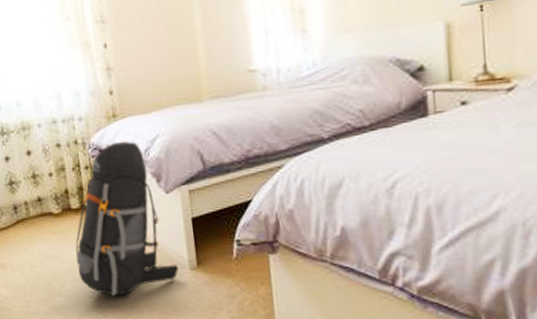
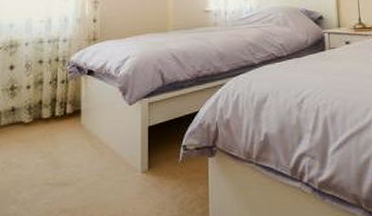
backpack: present [75,140,179,296] -> none [37,60,131,201]

